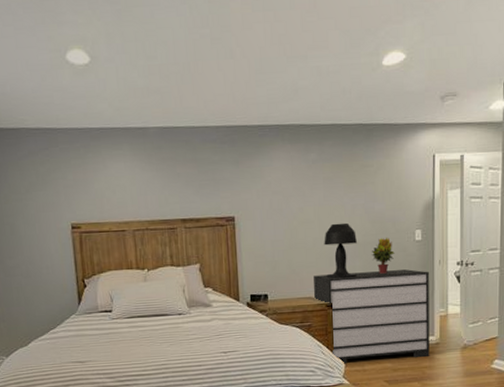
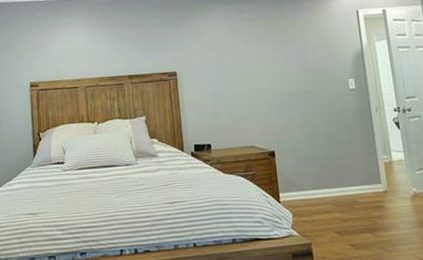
dresser: present [314,269,430,364] -> none [254,117,379,214]
table lamp: present [324,222,358,279] -> none [261,74,297,128]
potted plant: present [371,238,395,274] -> none [308,87,331,122]

